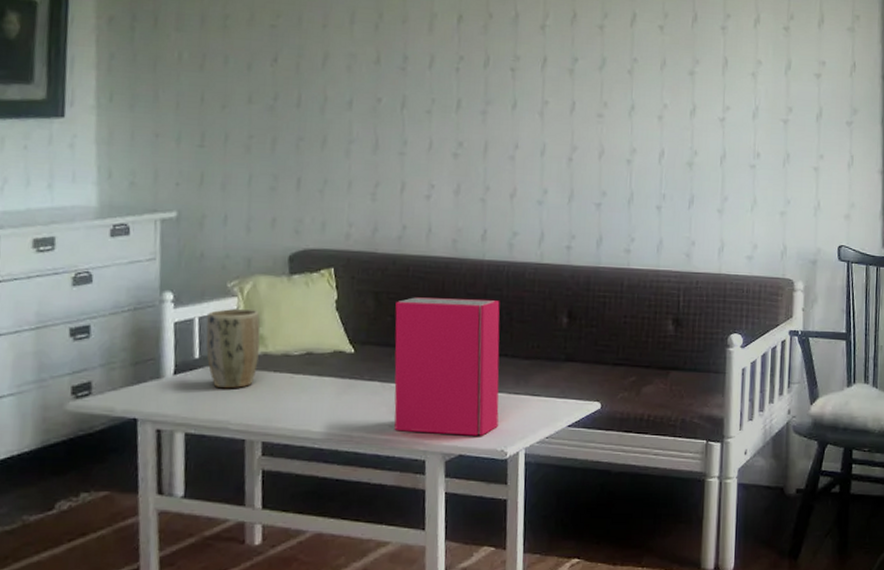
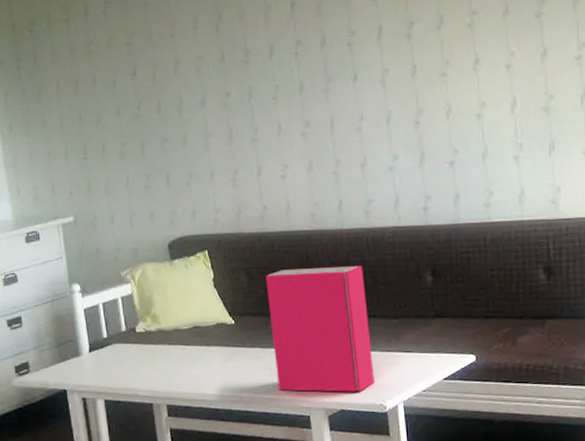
plant pot: present [206,308,261,389] -> none [109,292,155,362]

